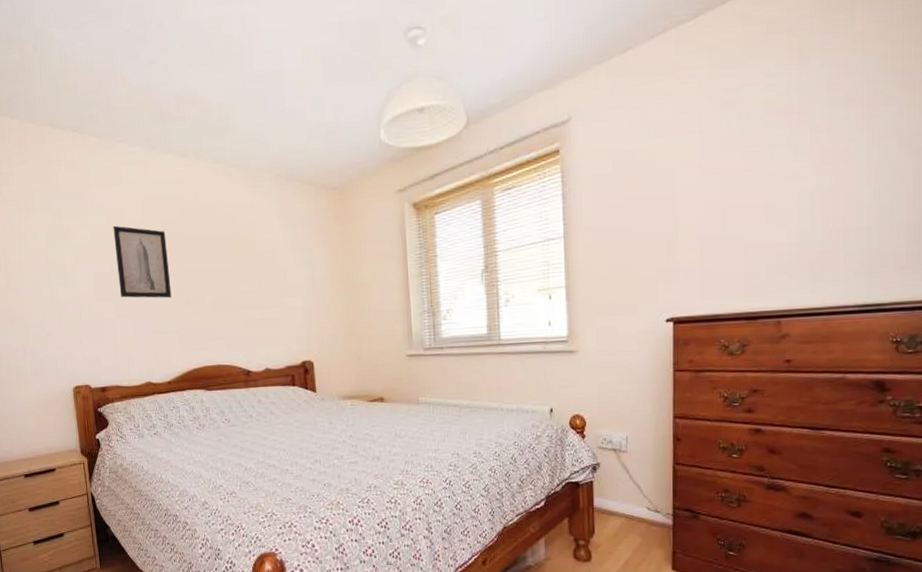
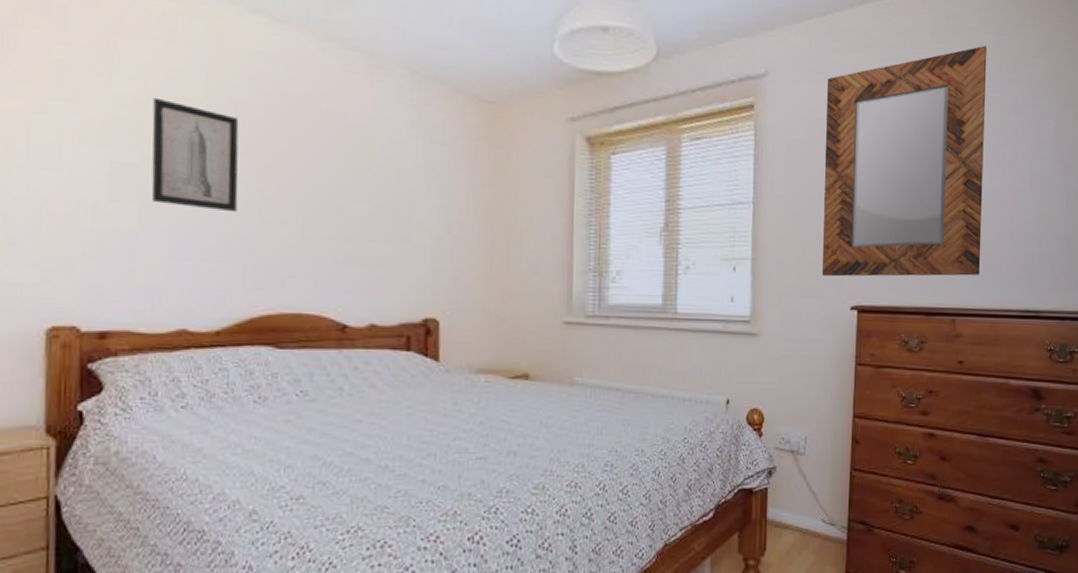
home mirror: none [630,43,810,294] -> present [821,45,987,277]

